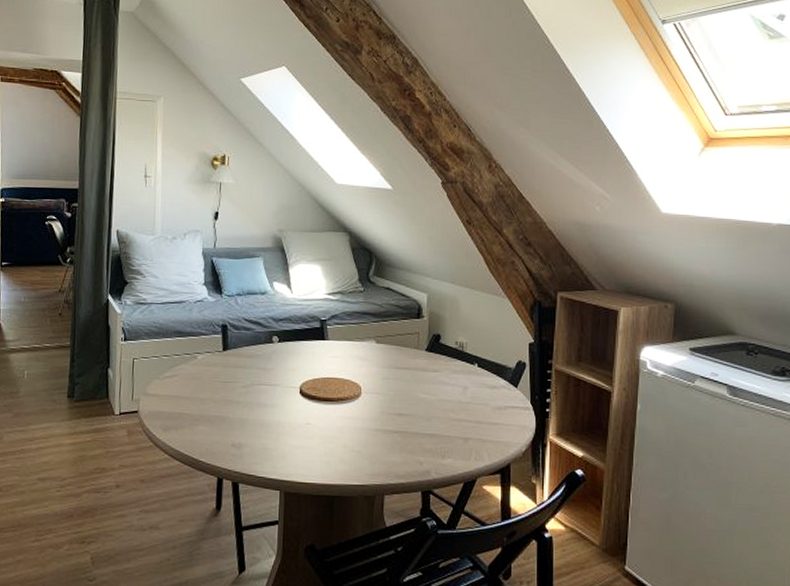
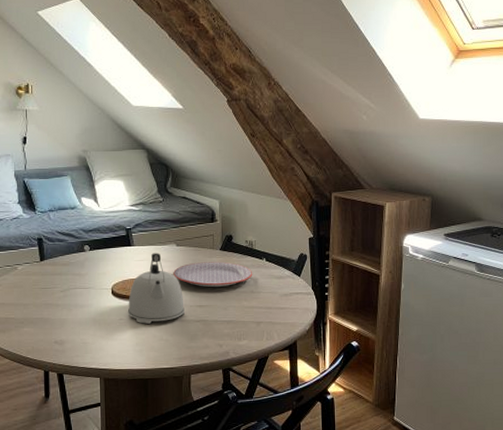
kettle: none [316,349,382,431] -> present [127,253,185,324]
plate: none [371,363,462,394] -> present [173,261,253,287]

